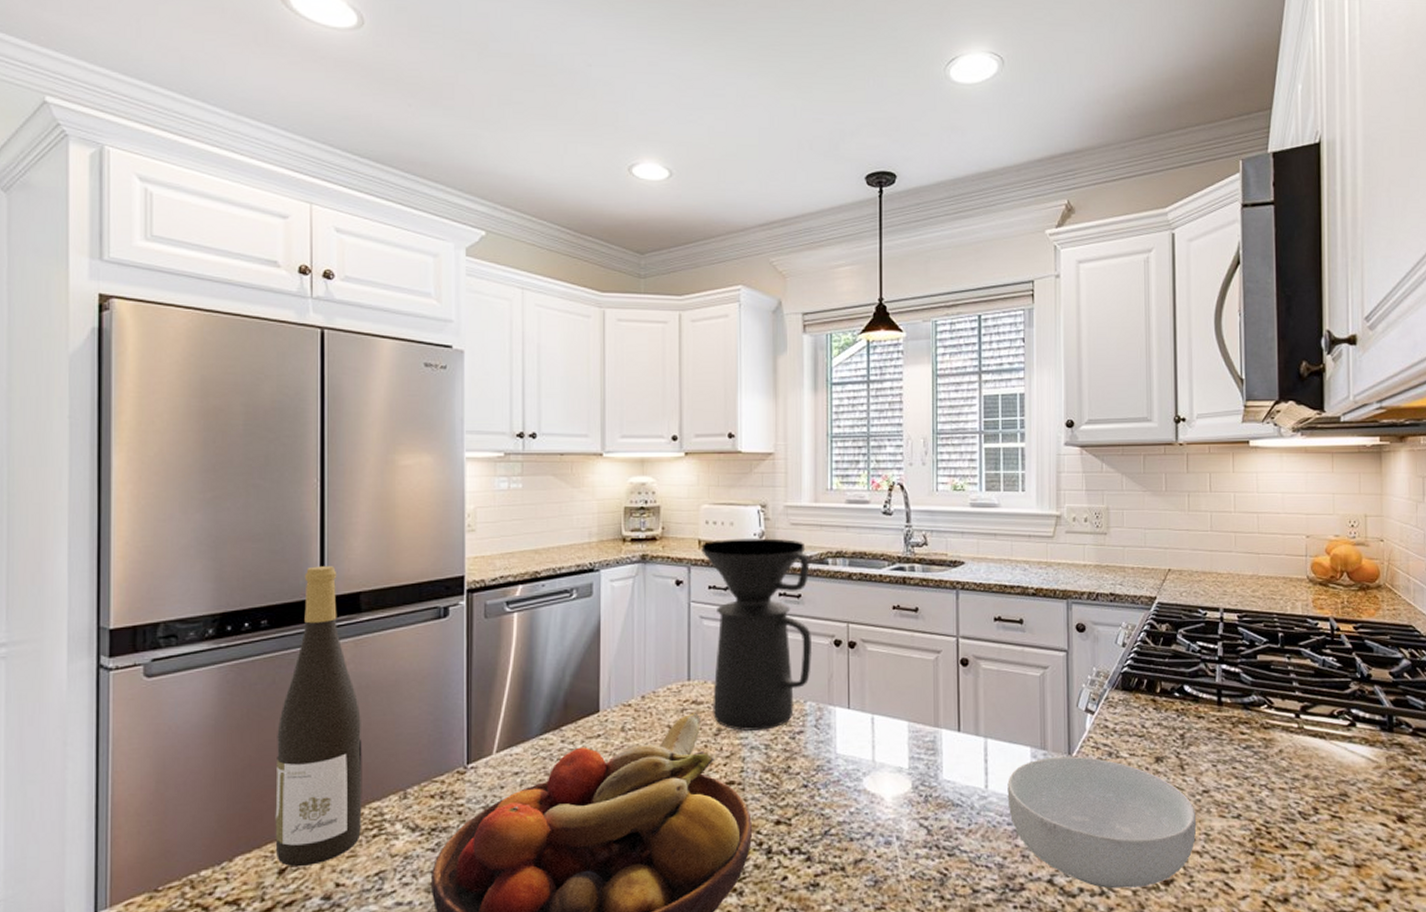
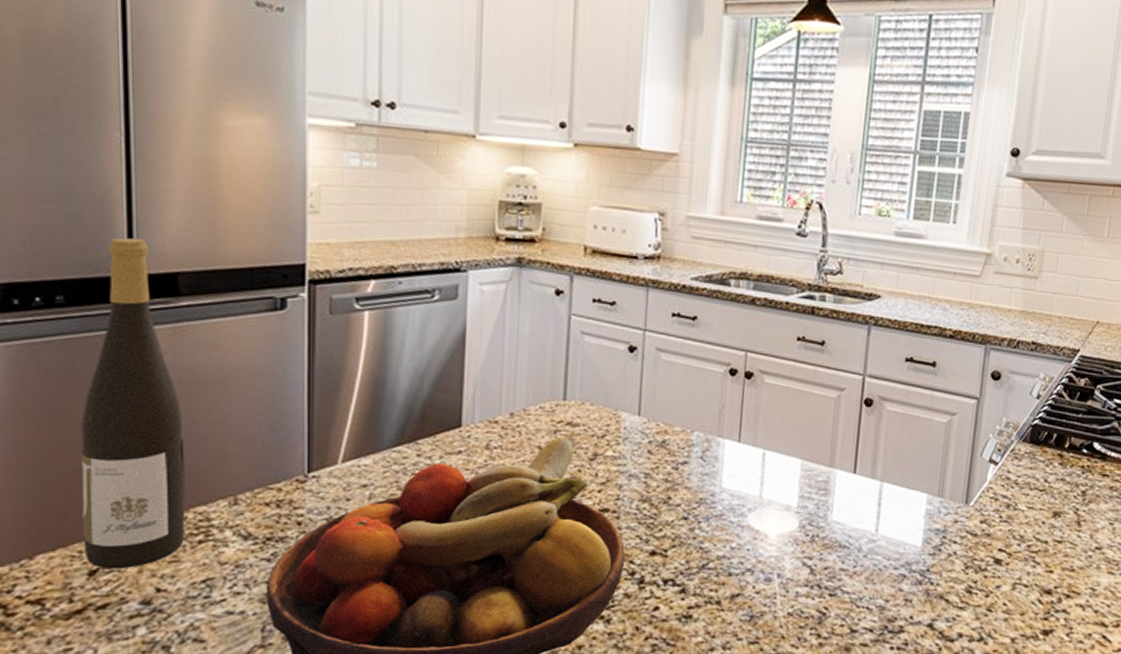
coffee maker: present [701,538,811,731] -> none [587,248,710,458]
cereal bowl: present [1007,756,1197,889] -> none [896,505,1085,636]

